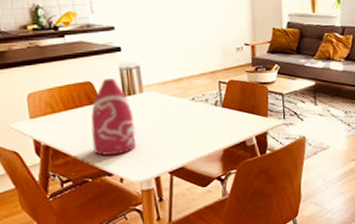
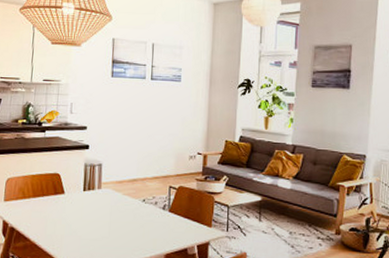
bottle: present [90,77,137,156] -> none [49,171,90,245]

